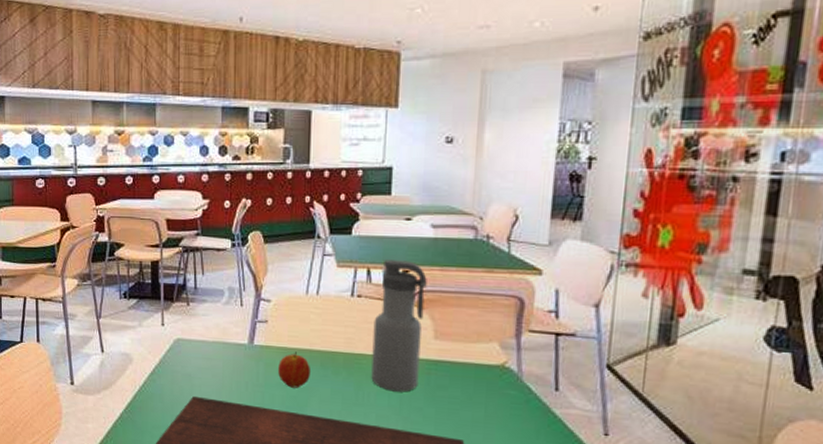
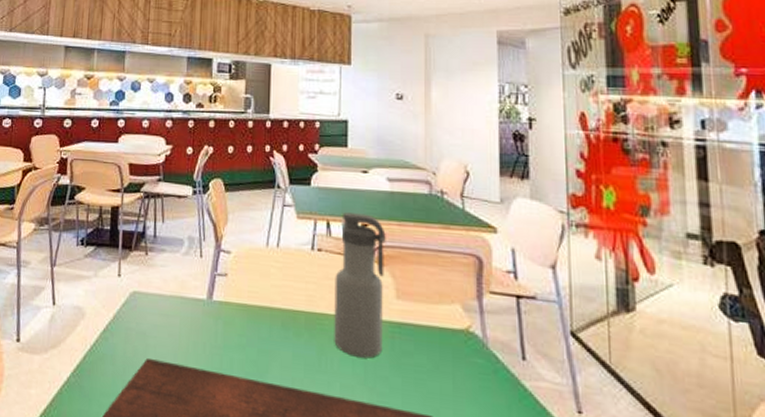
fruit: present [278,351,311,388] -> none [238,309,272,351]

